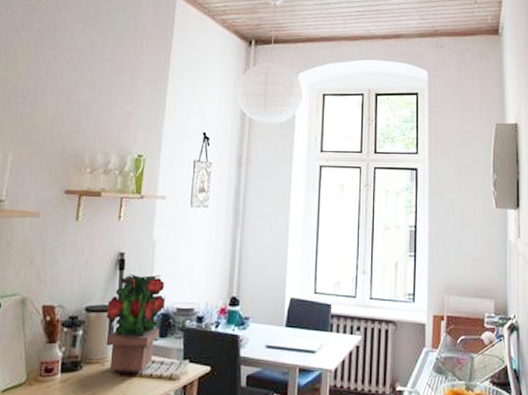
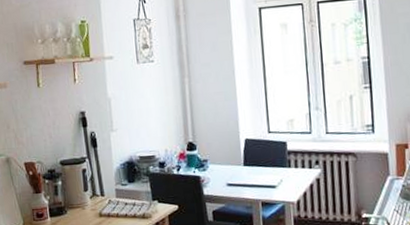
potted plant: present [106,274,166,374] -> none [78,128,129,215]

